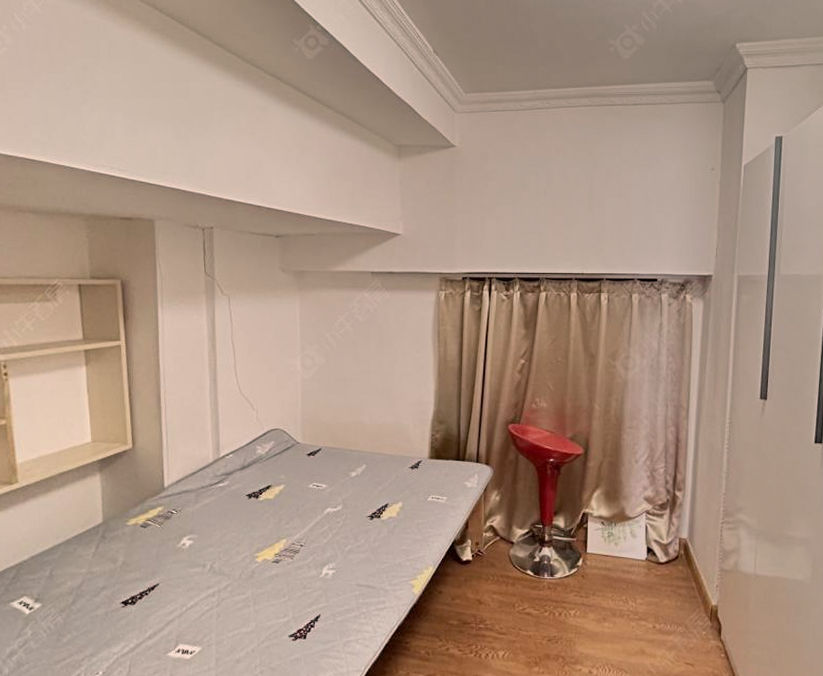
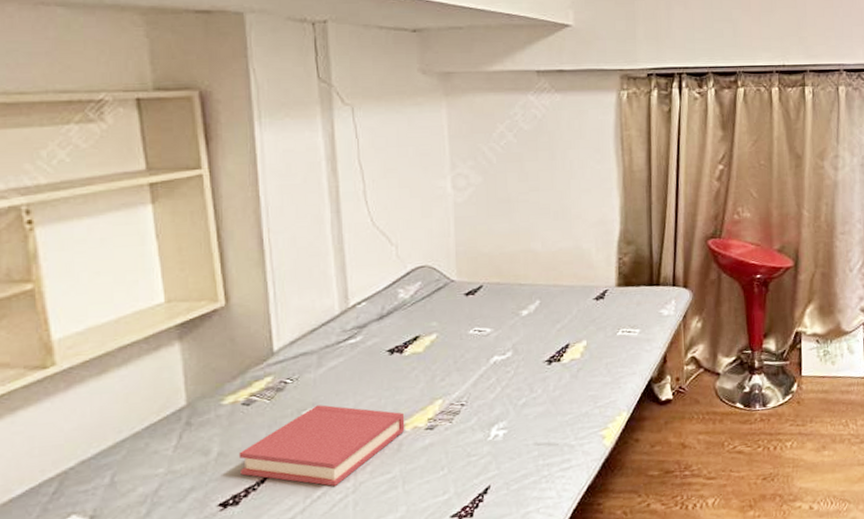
hardback book: none [137,533,257,599] -> present [238,405,405,486]

